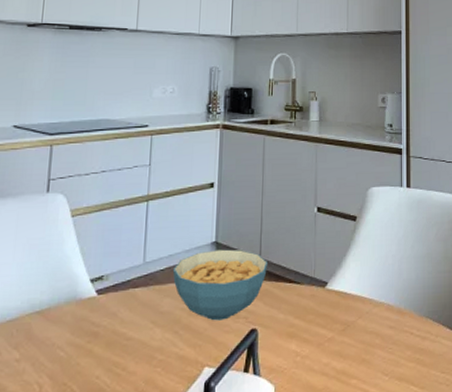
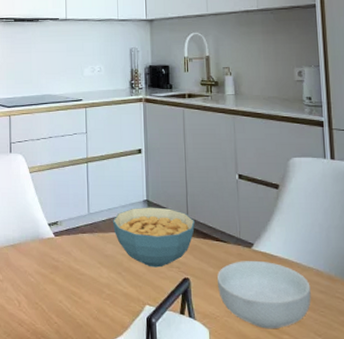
cereal bowl: none [287,300,381,376] -> present [216,260,311,329]

